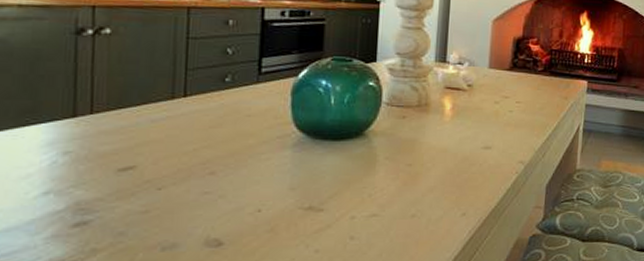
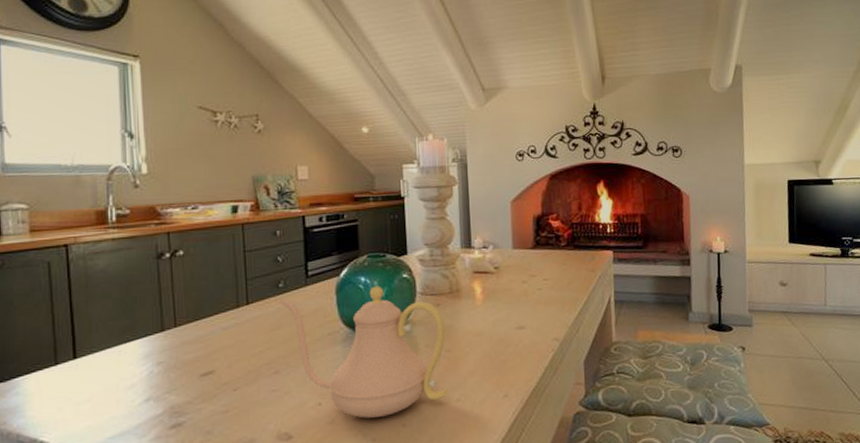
teapot: none [221,91,409,228] -> present [277,286,448,418]

